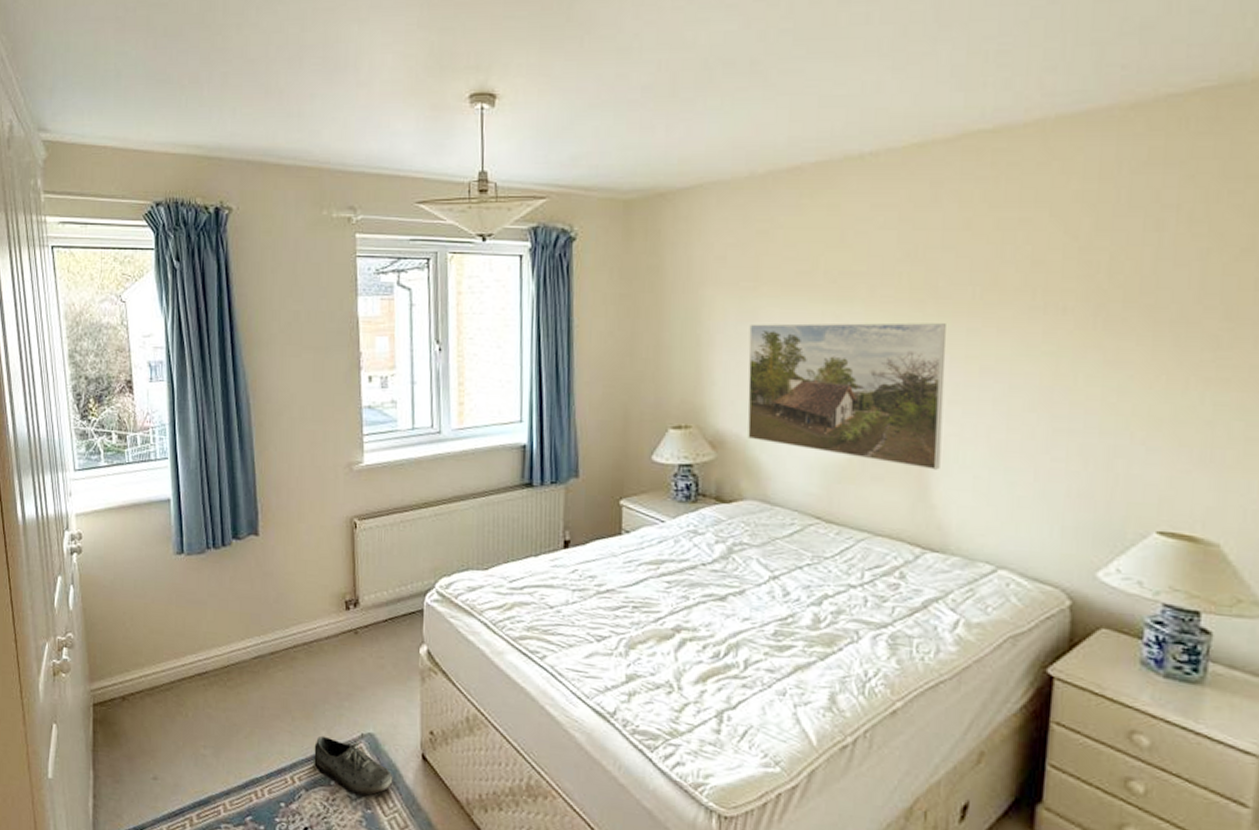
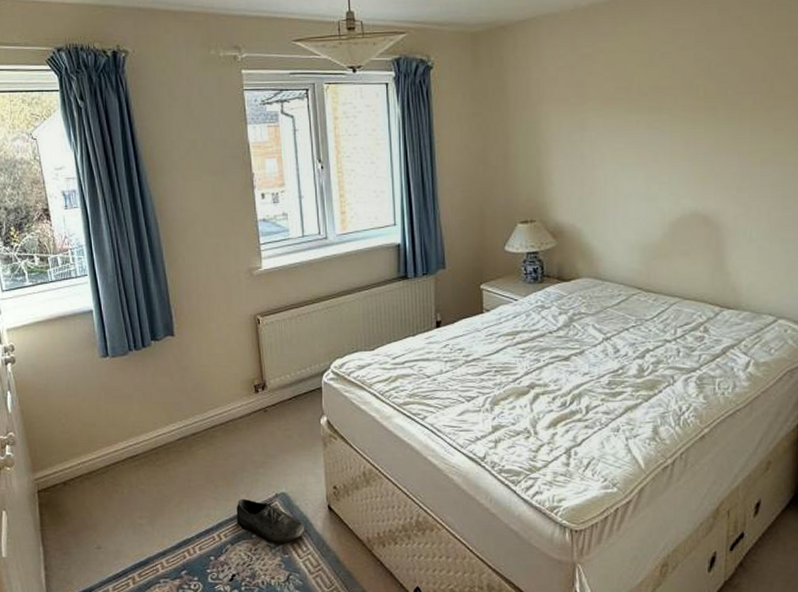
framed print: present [747,322,946,470] -> none [579,126,735,244]

